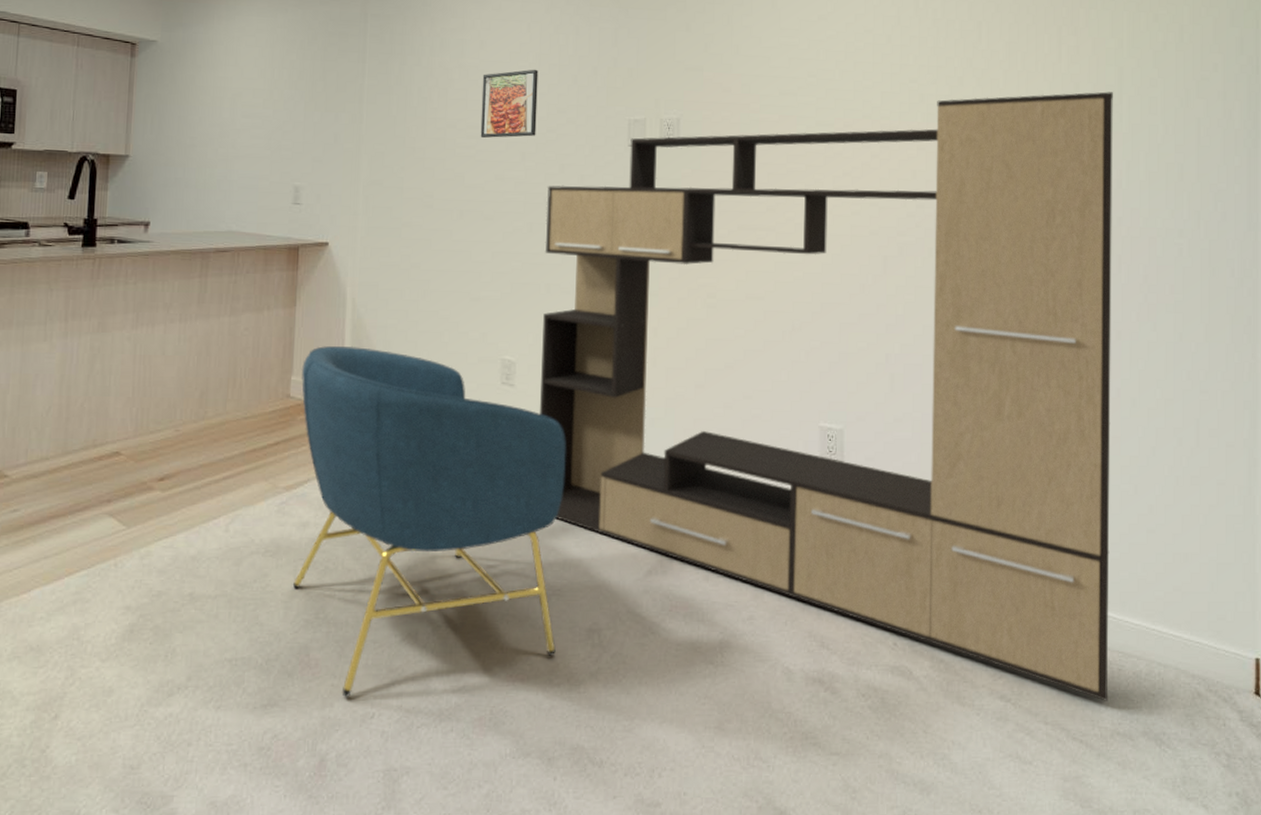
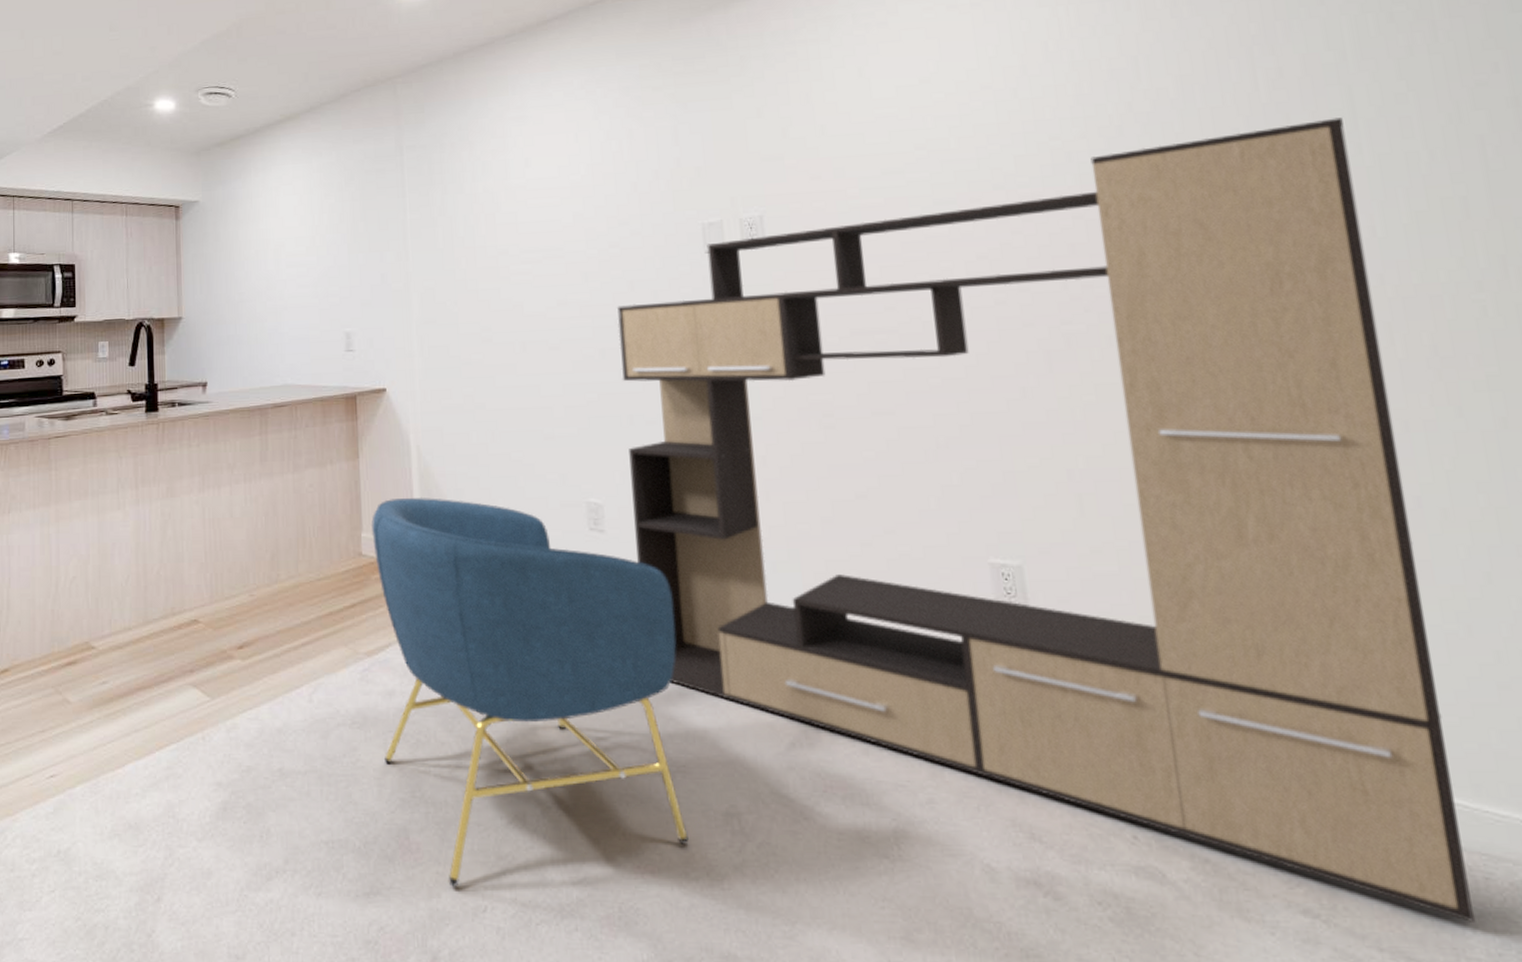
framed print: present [480,69,538,138] -> none [531,181,598,261]

